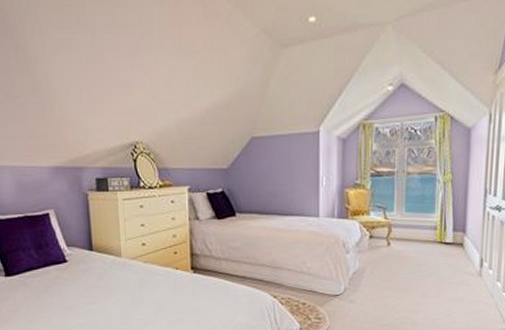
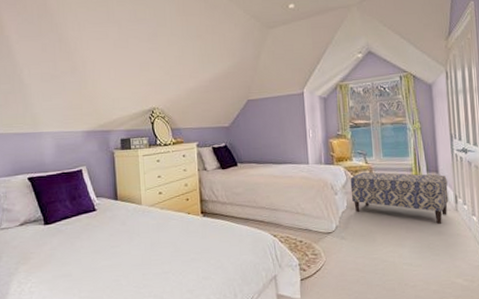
bench: none [364,228,475,289] -> present [350,171,449,224]

